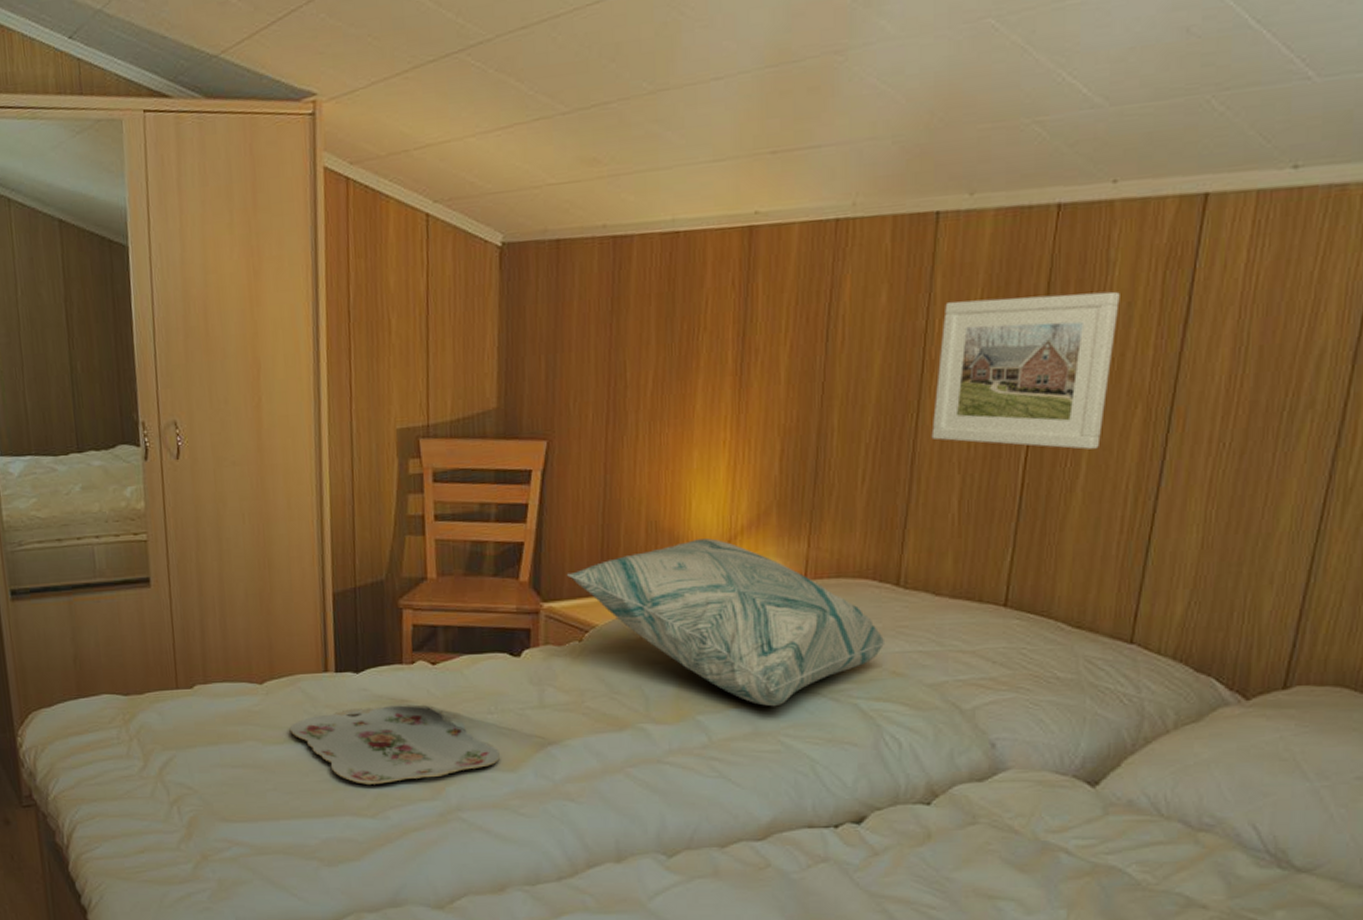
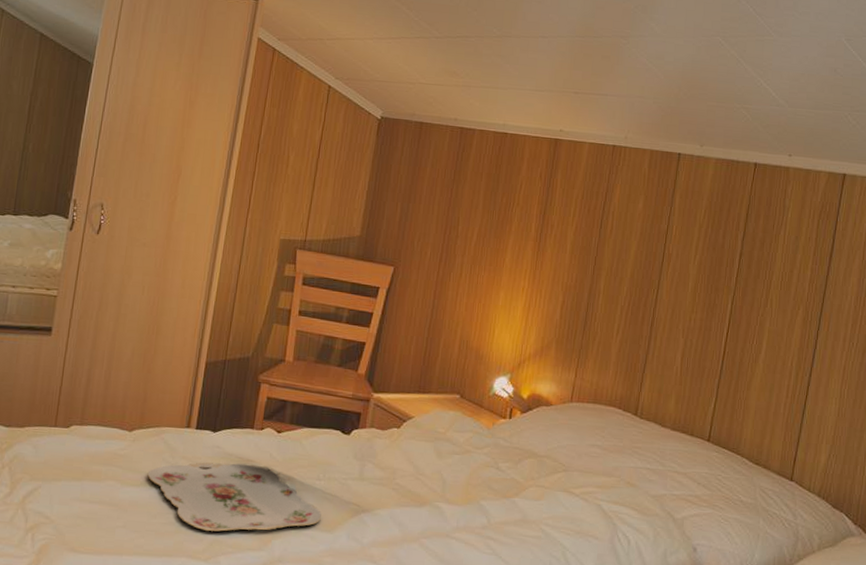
decorative pillow: present [567,538,886,707] -> none [395,359,624,500]
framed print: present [931,291,1120,450] -> none [666,216,791,334]

